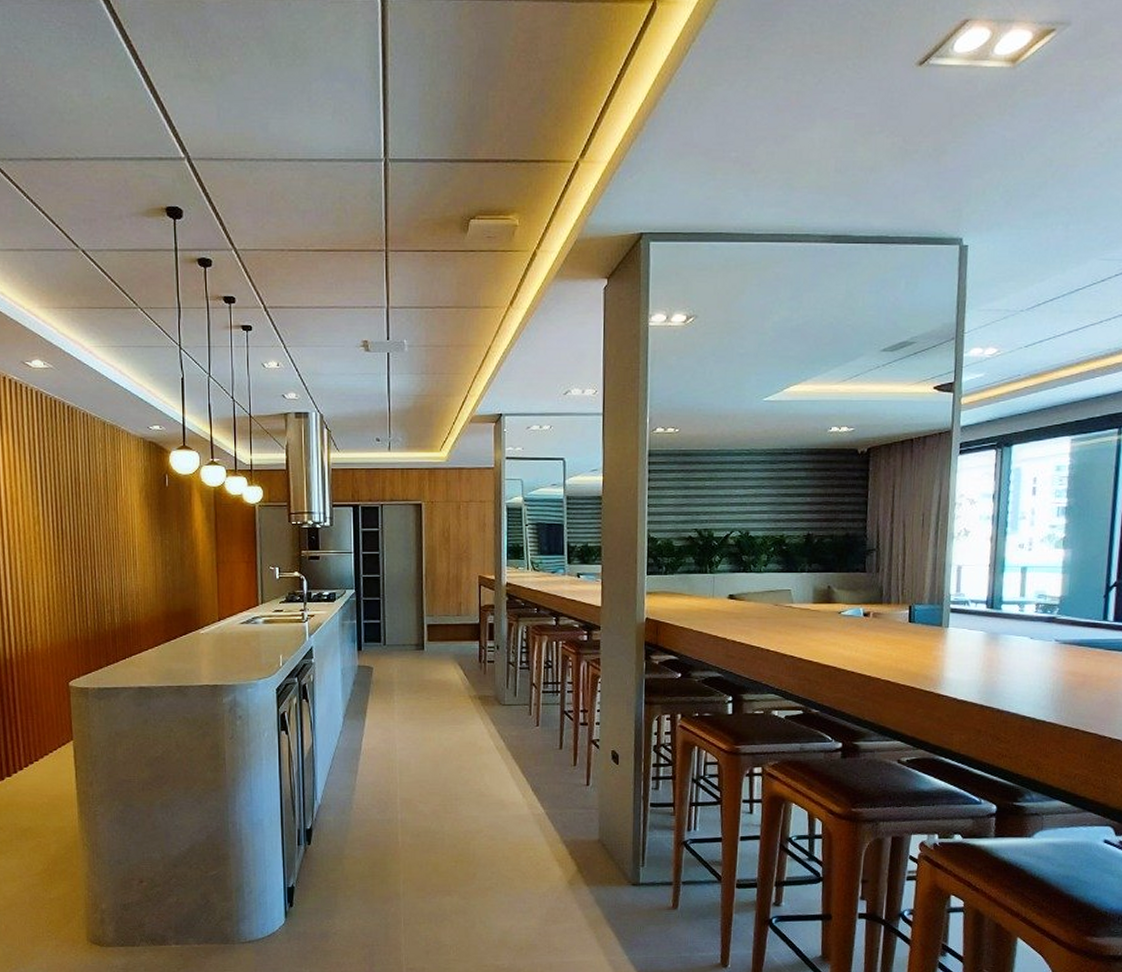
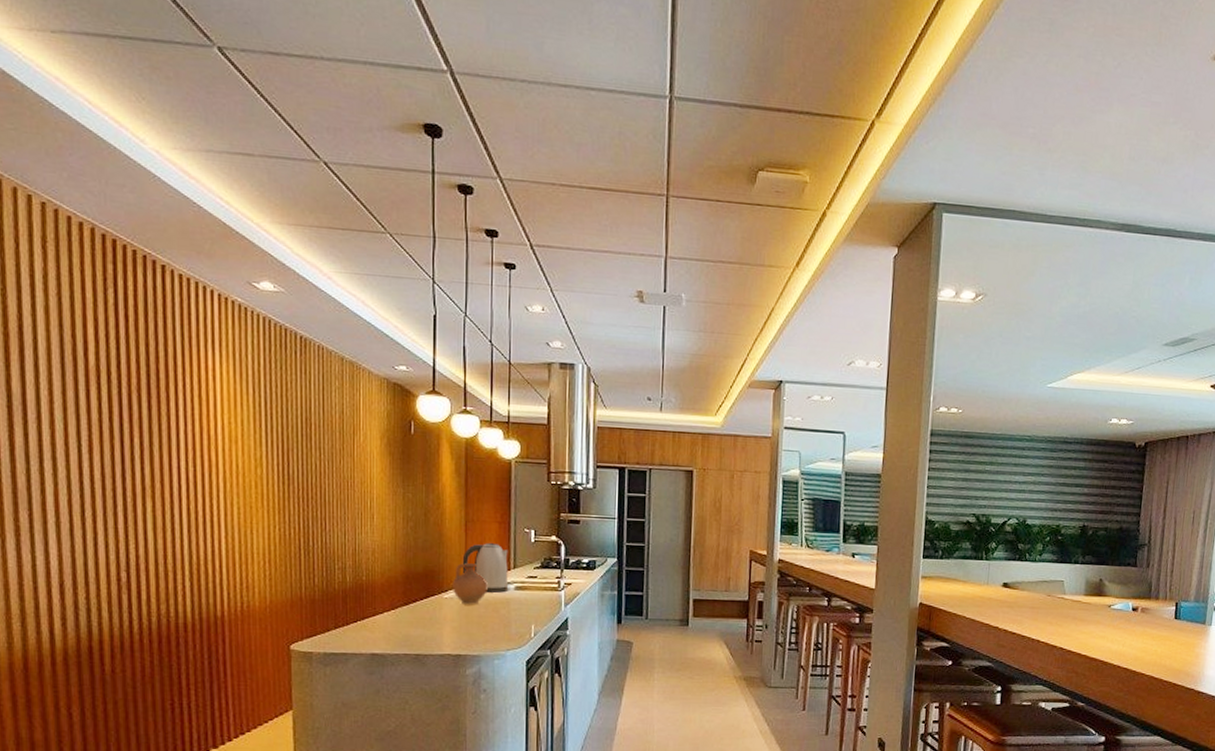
ceramic jug: none [207,601,239,639] -> present [451,563,488,605]
kettle: none [215,581,257,627] -> present [462,542,508,593]

